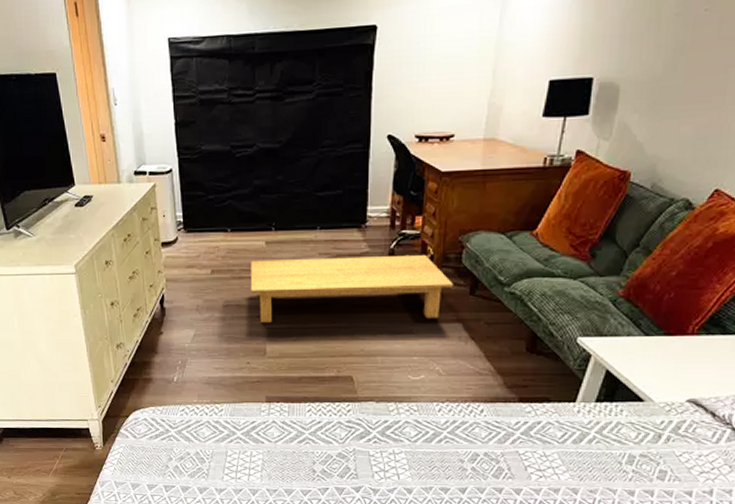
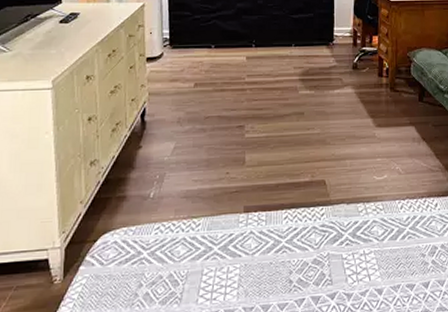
coffee table: present [251,254,454,324] -> none [232,67,406,133]

